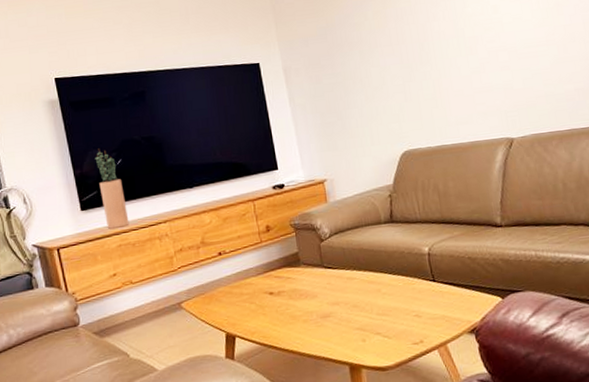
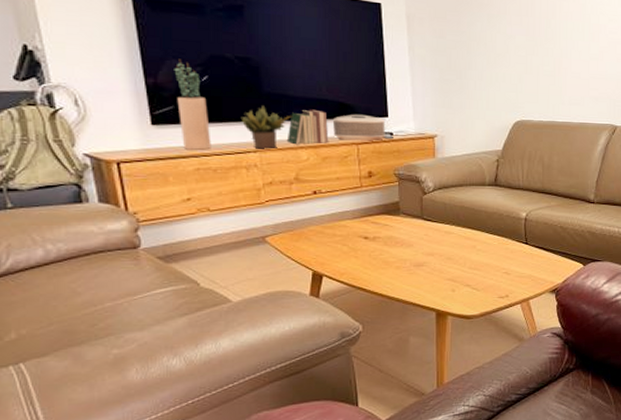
potted plant: none [150,178,193,219] -> present [240,105,292,149]
books: none [190,173,228,210] -> present [286,109,329,145]
speaker: none [228,170,285,199] -> present [332,114,393,141]

